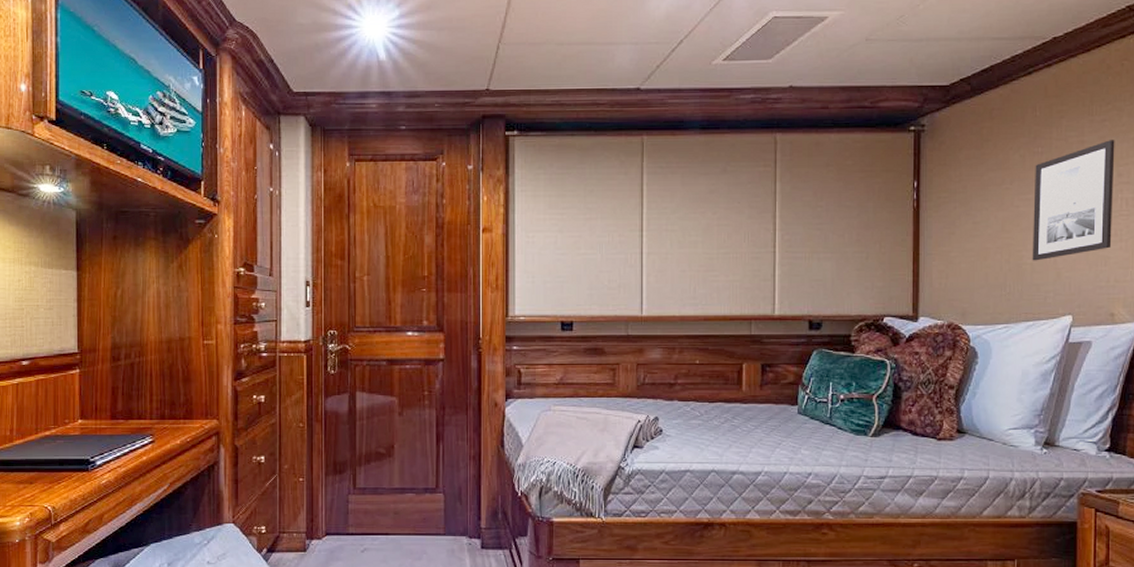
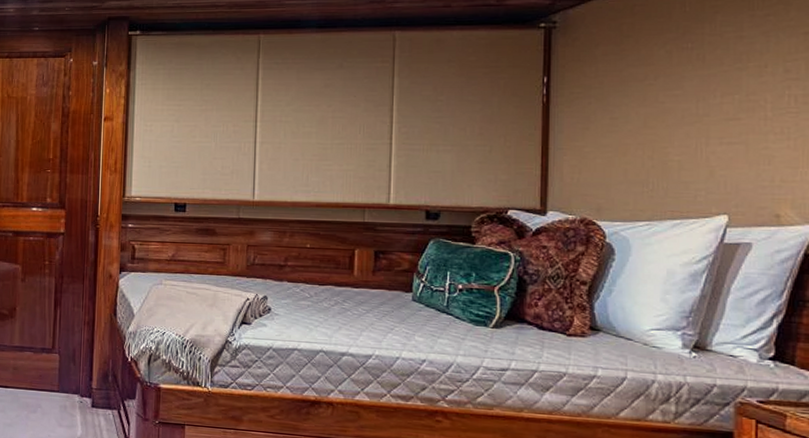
wall art: present [1032,140,1115,261] -> none [679,35,781,158]

